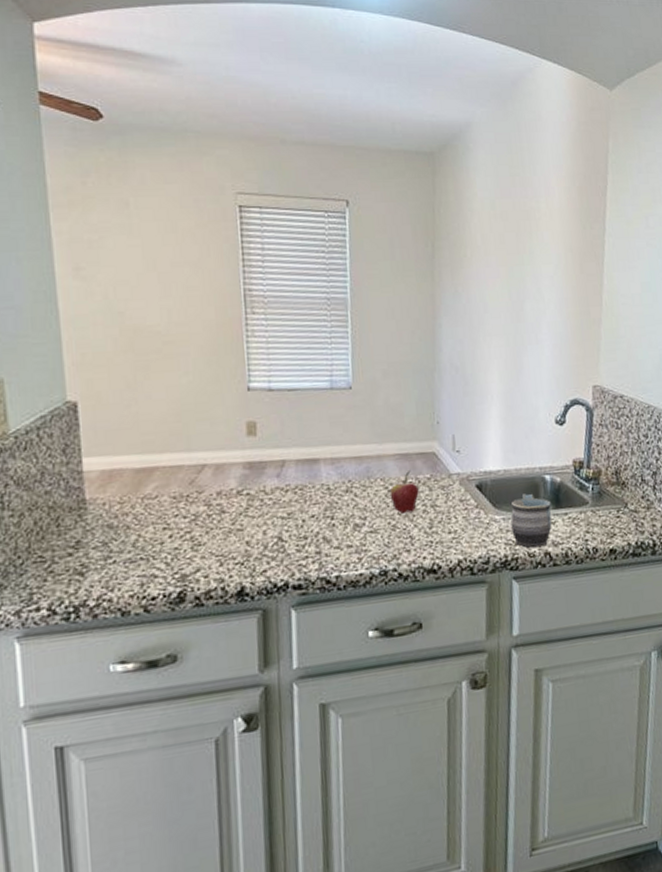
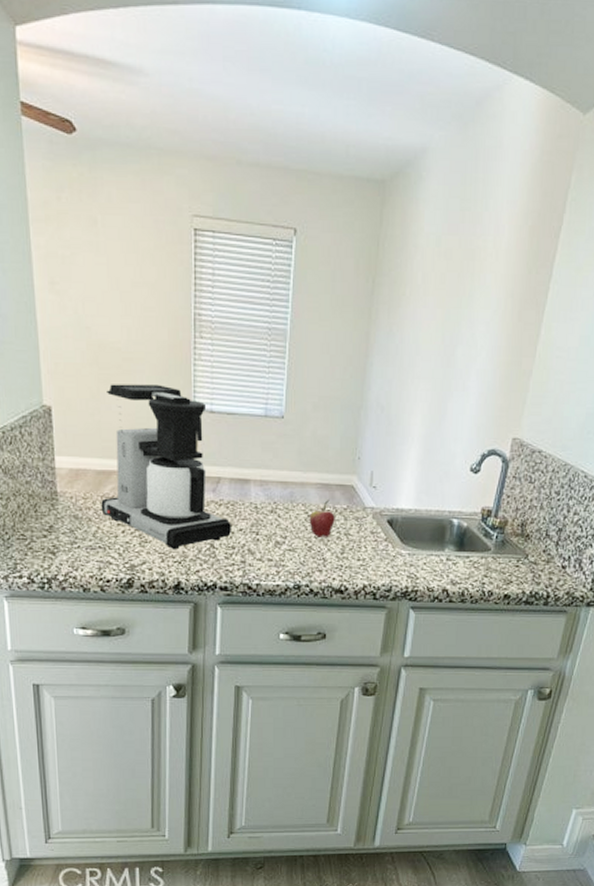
coffee maker: none [141,366,302,549] -> present [101,384,231,549]
mug: present [511,493,552,549] -> none [415,534,455,584]

